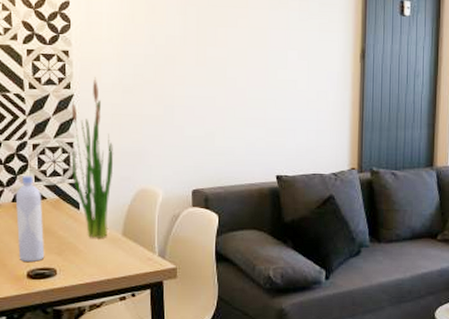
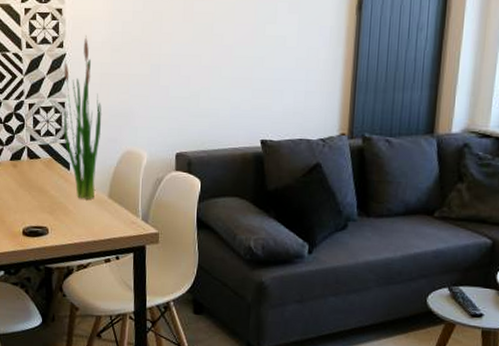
bottle: present [15,174,45,262] -> none [13,134,38,220]

